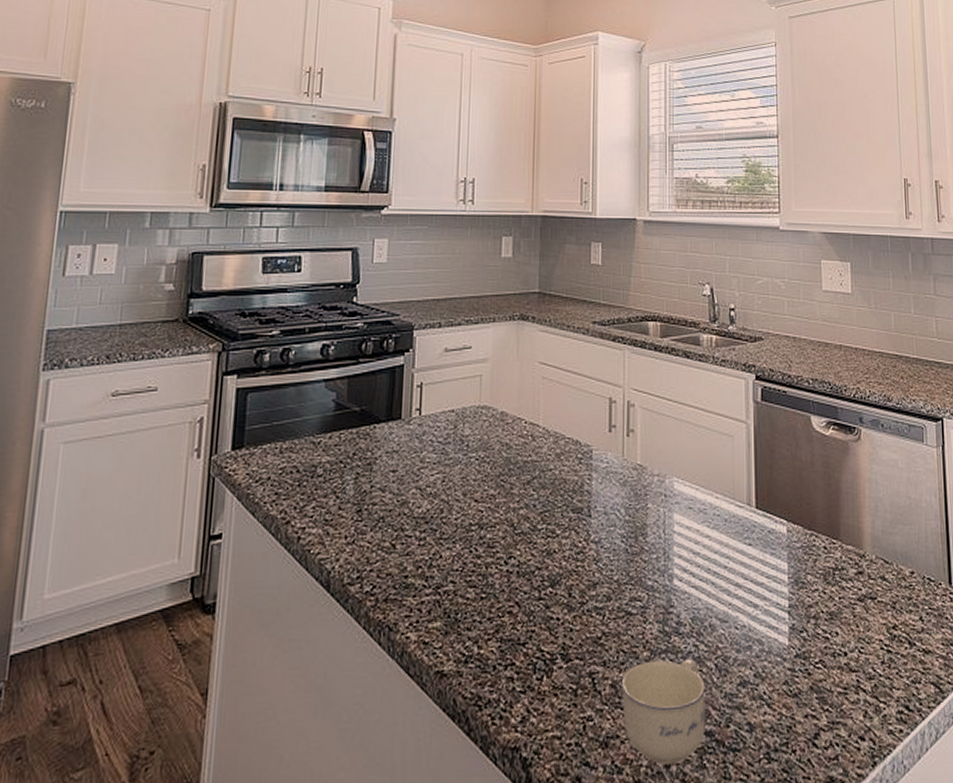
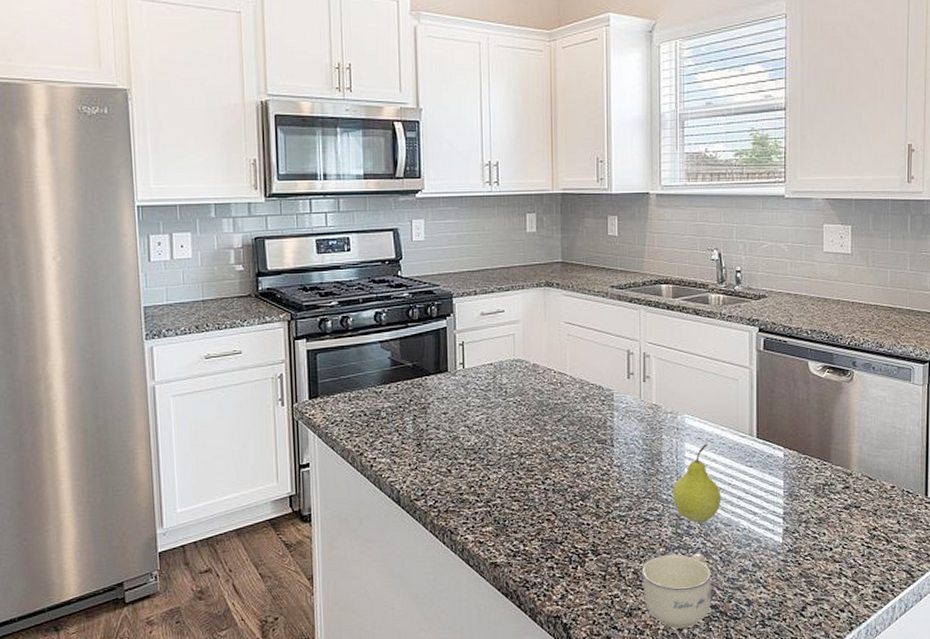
fruit: none [660,515,716,618] -> present [673,444,721,523]

